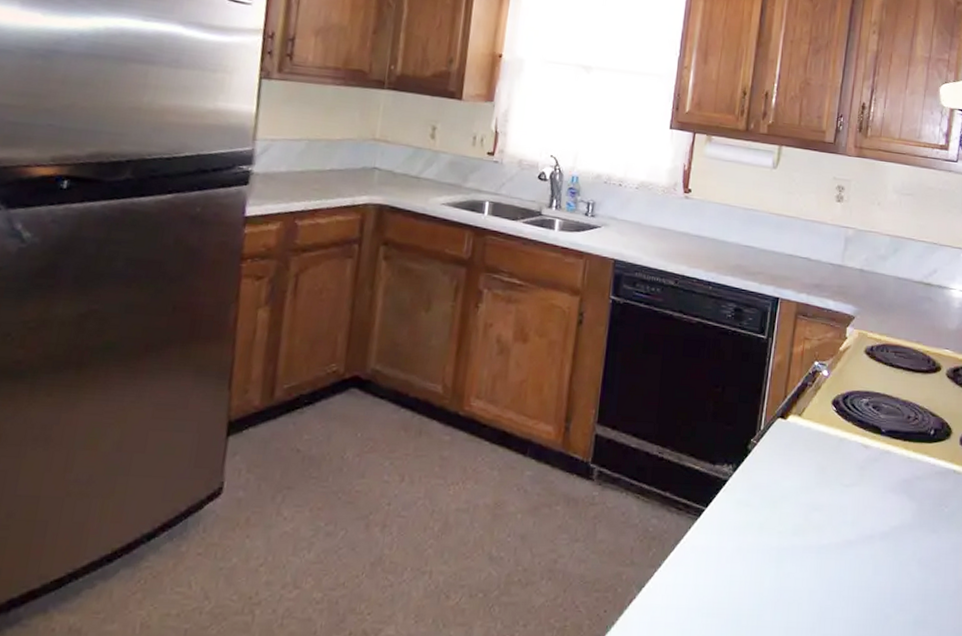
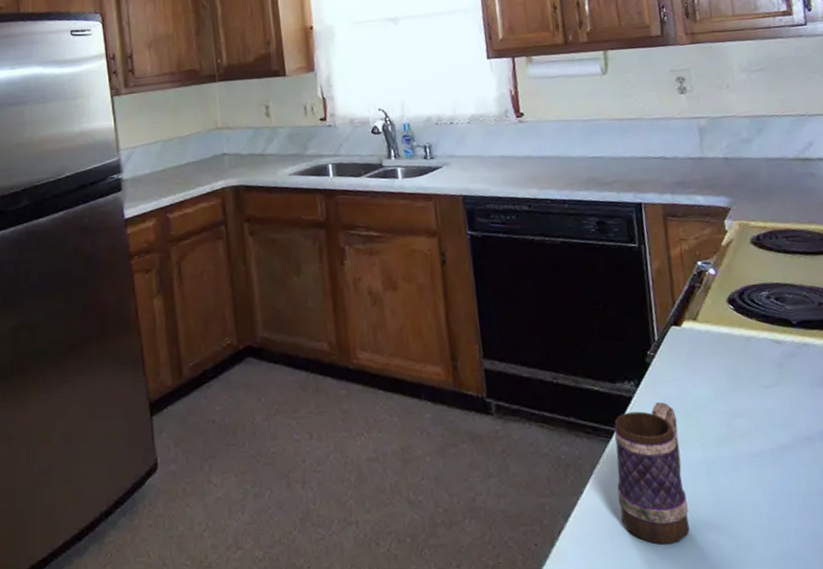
mug: none [691,487,763,622] -> present [613,401,690,545]

